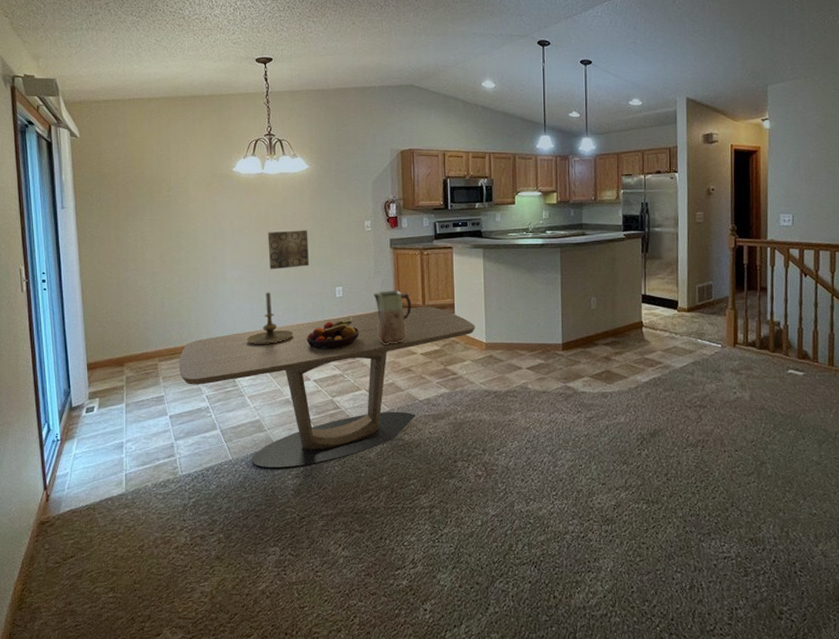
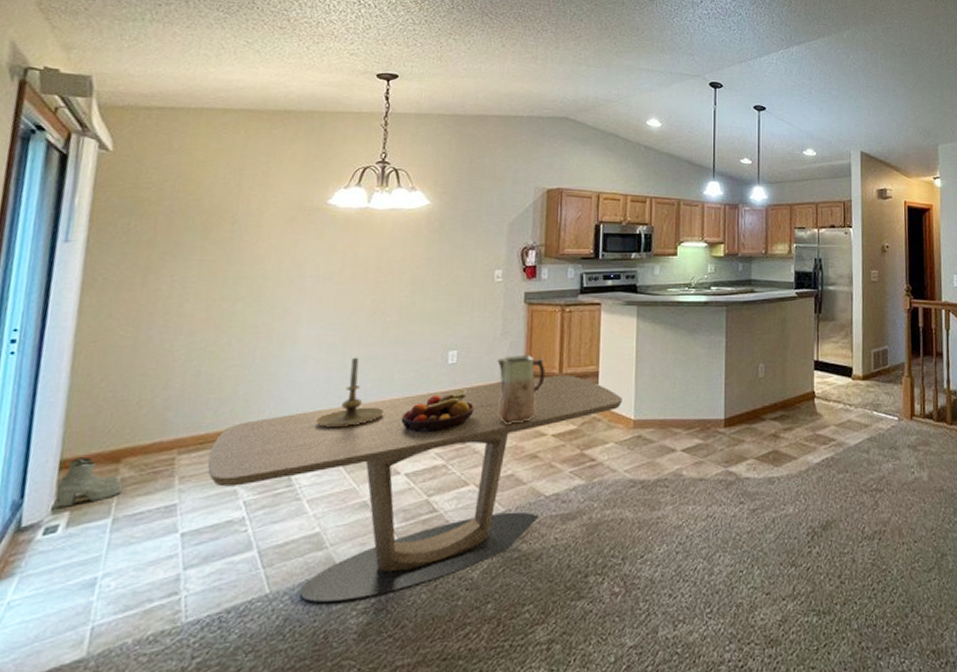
boots: none [88,362,129,395] -> present [54,457,123,508]
wall art: present [268,230,309,270] -> none [361,279,420,328]

